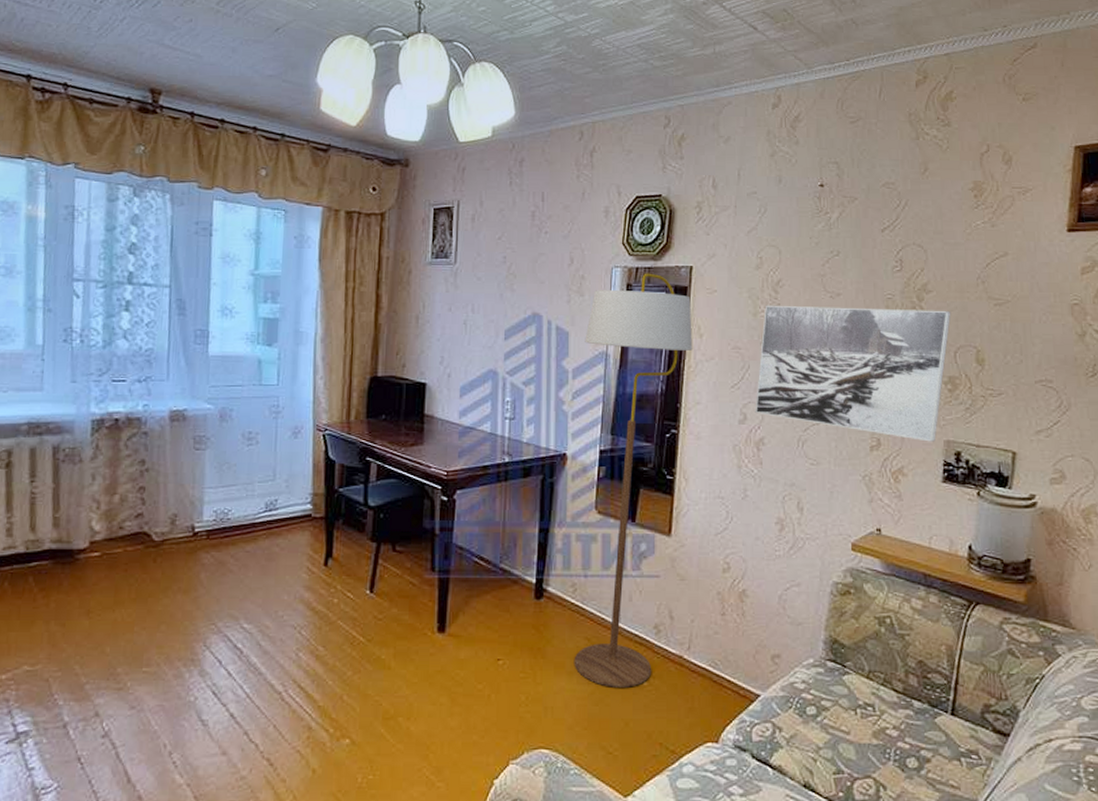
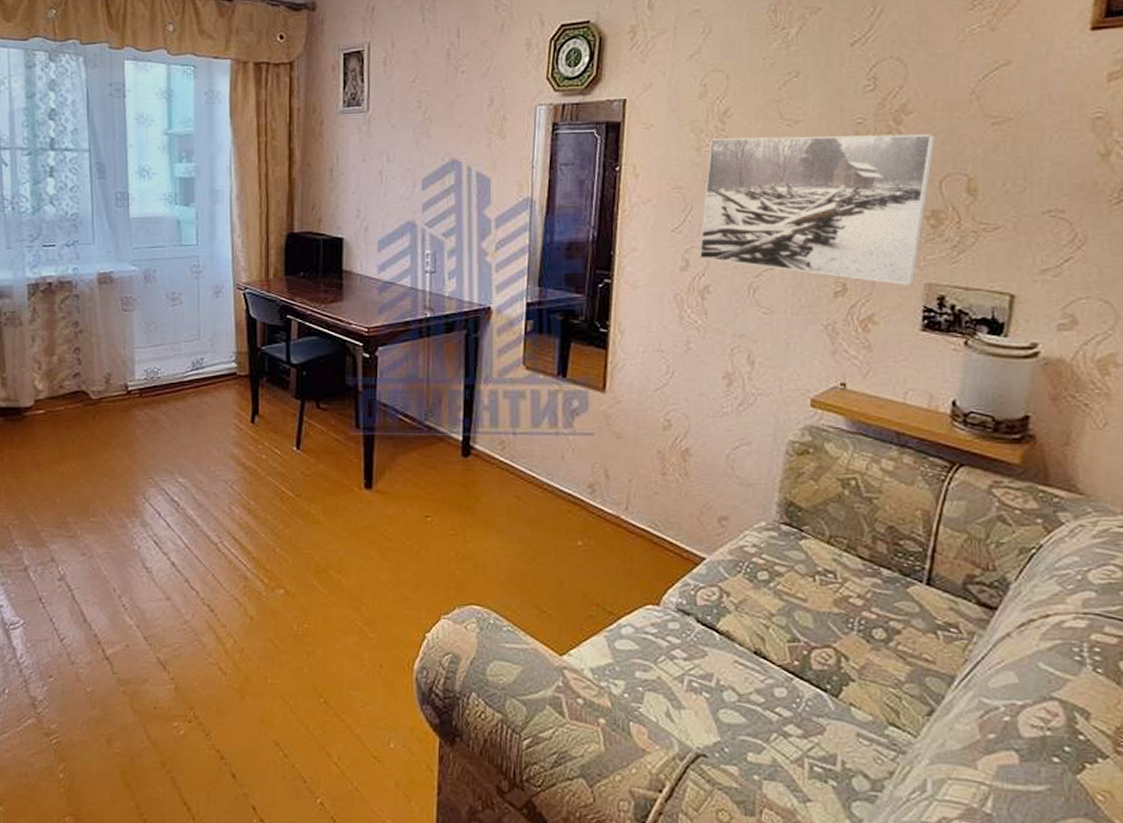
floor lamp: present [574,273,693,687] -> none [504,109,627,547]

